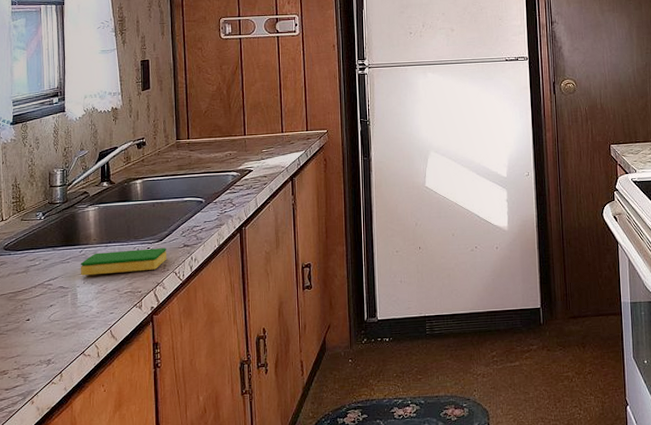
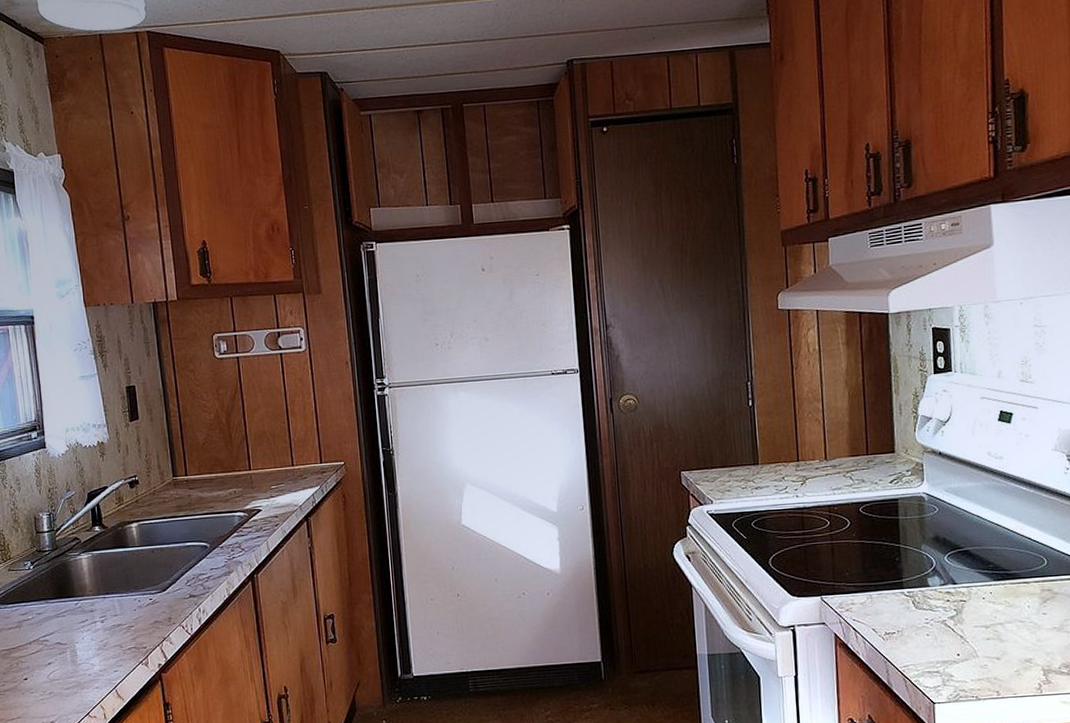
dish sponge: present [80,248,166,276] -> none [77,599,171,631]

